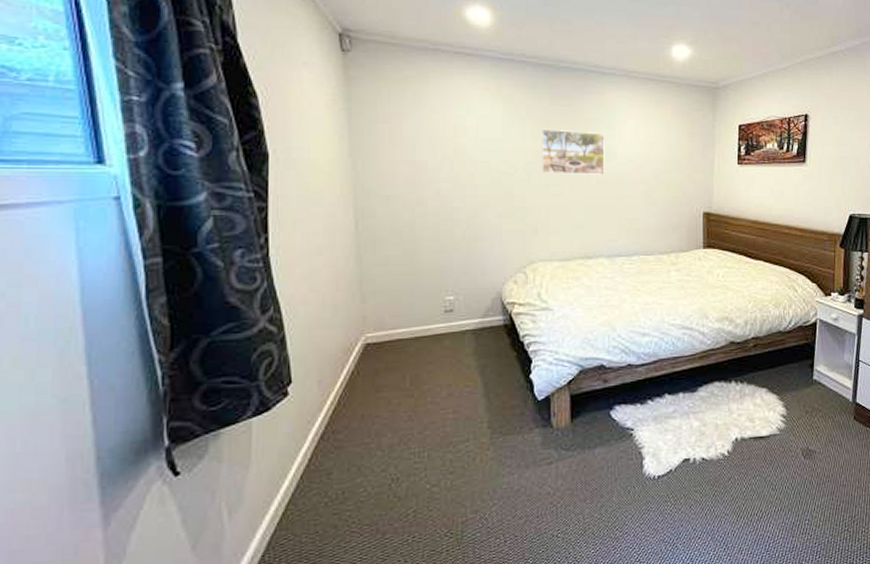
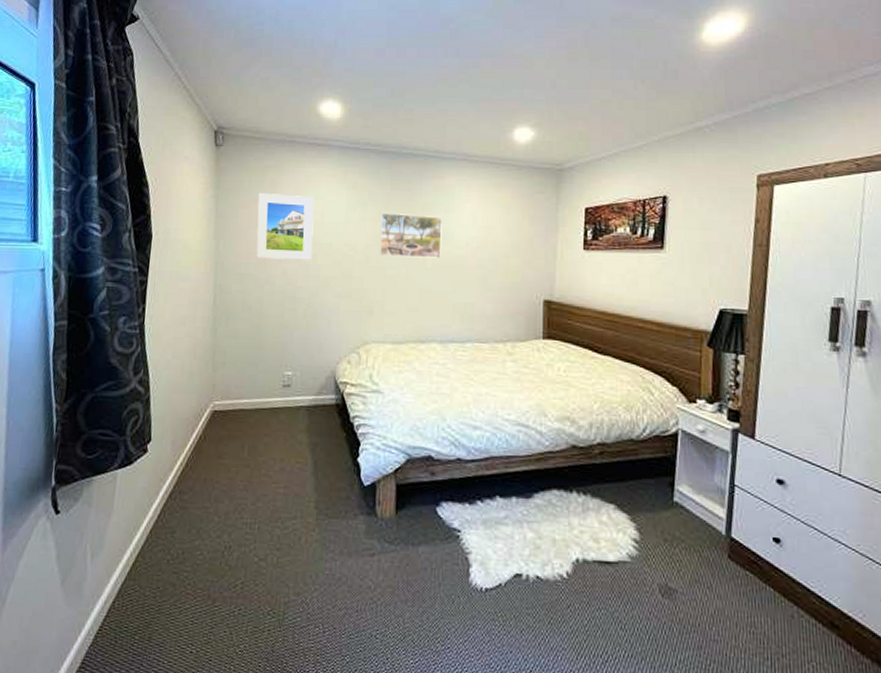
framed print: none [400,105,469,179] -> present [256,192,314,260]

